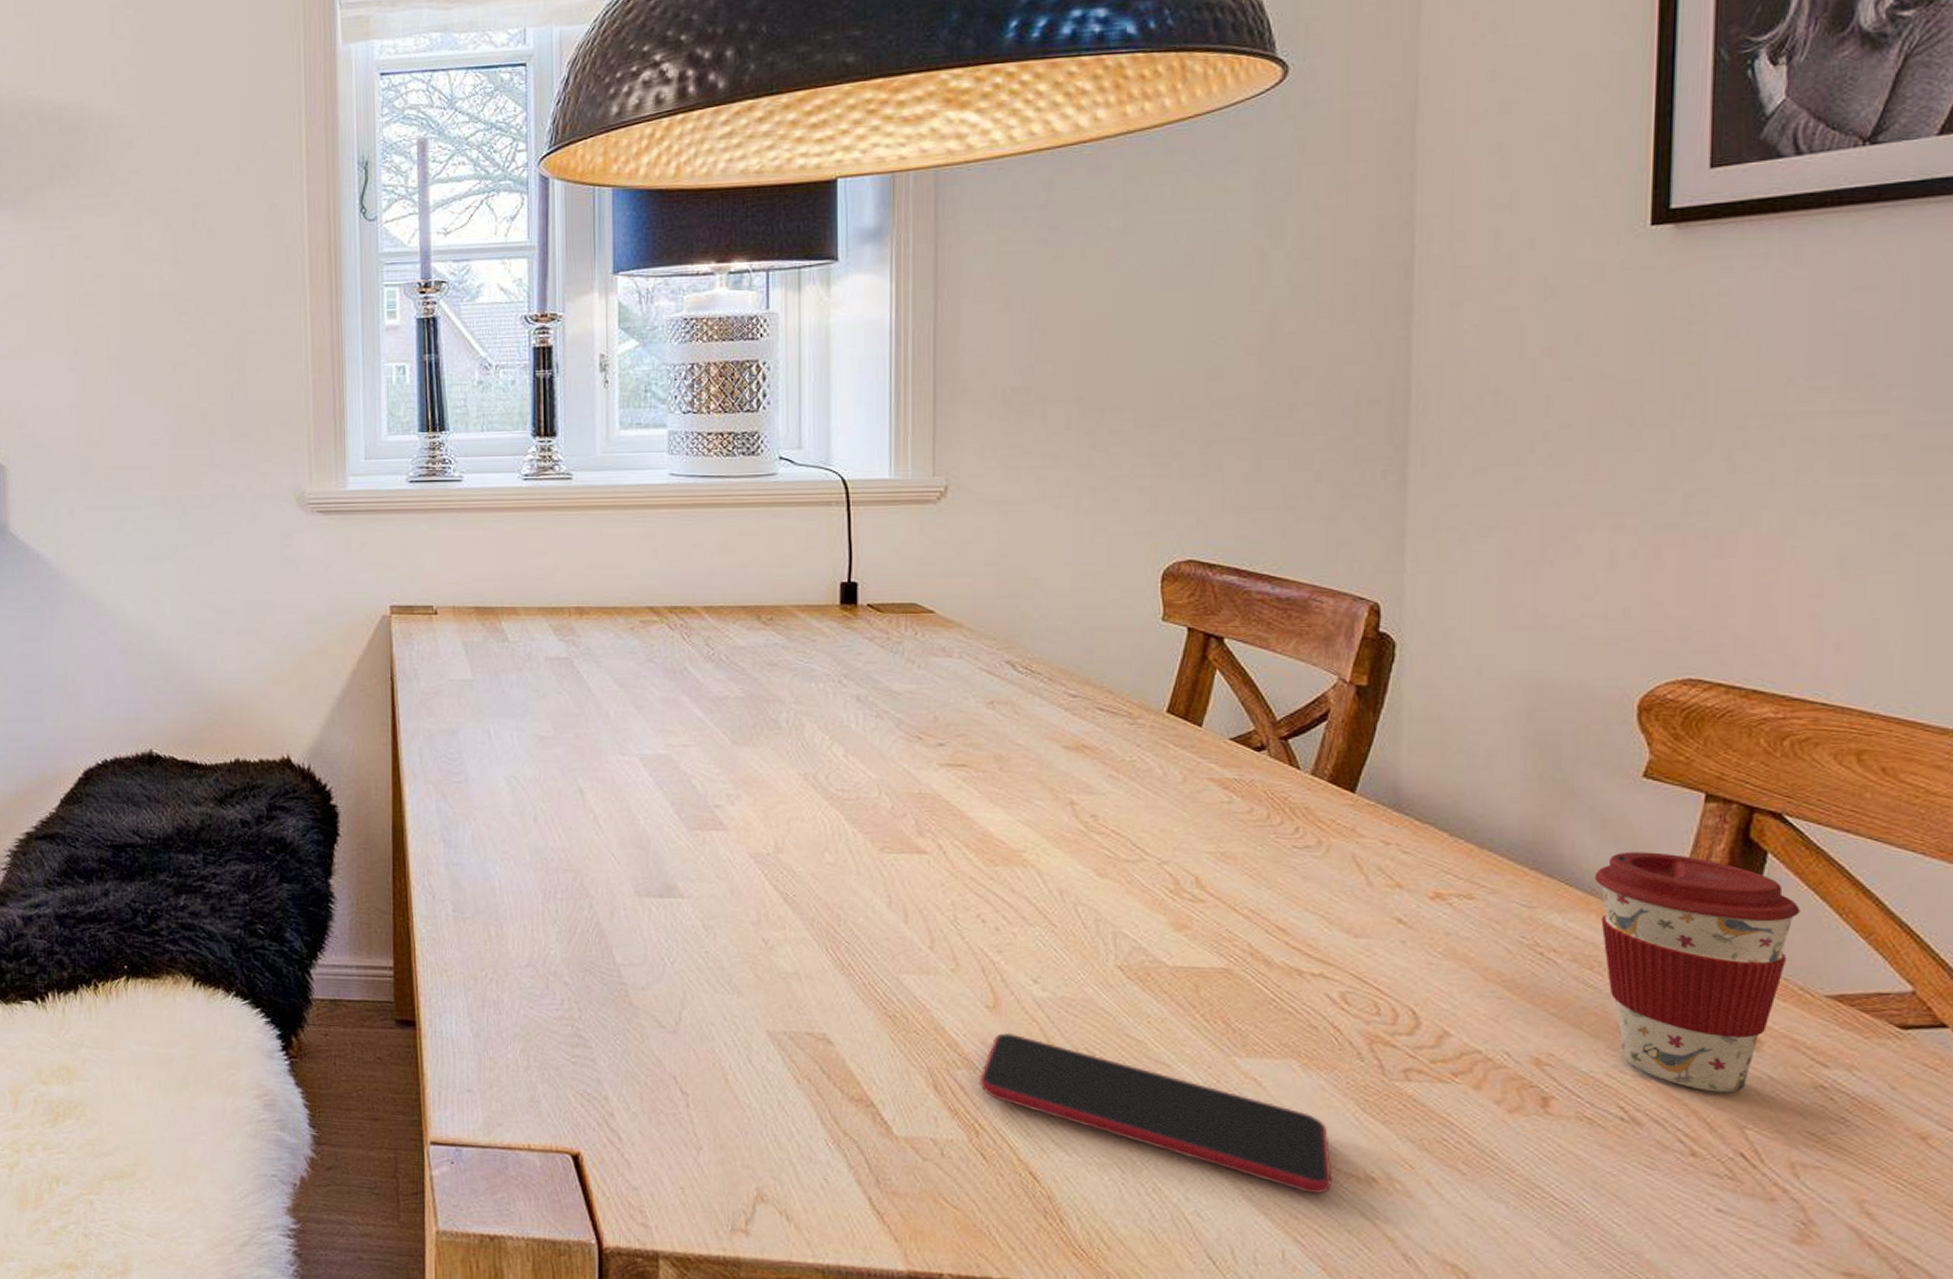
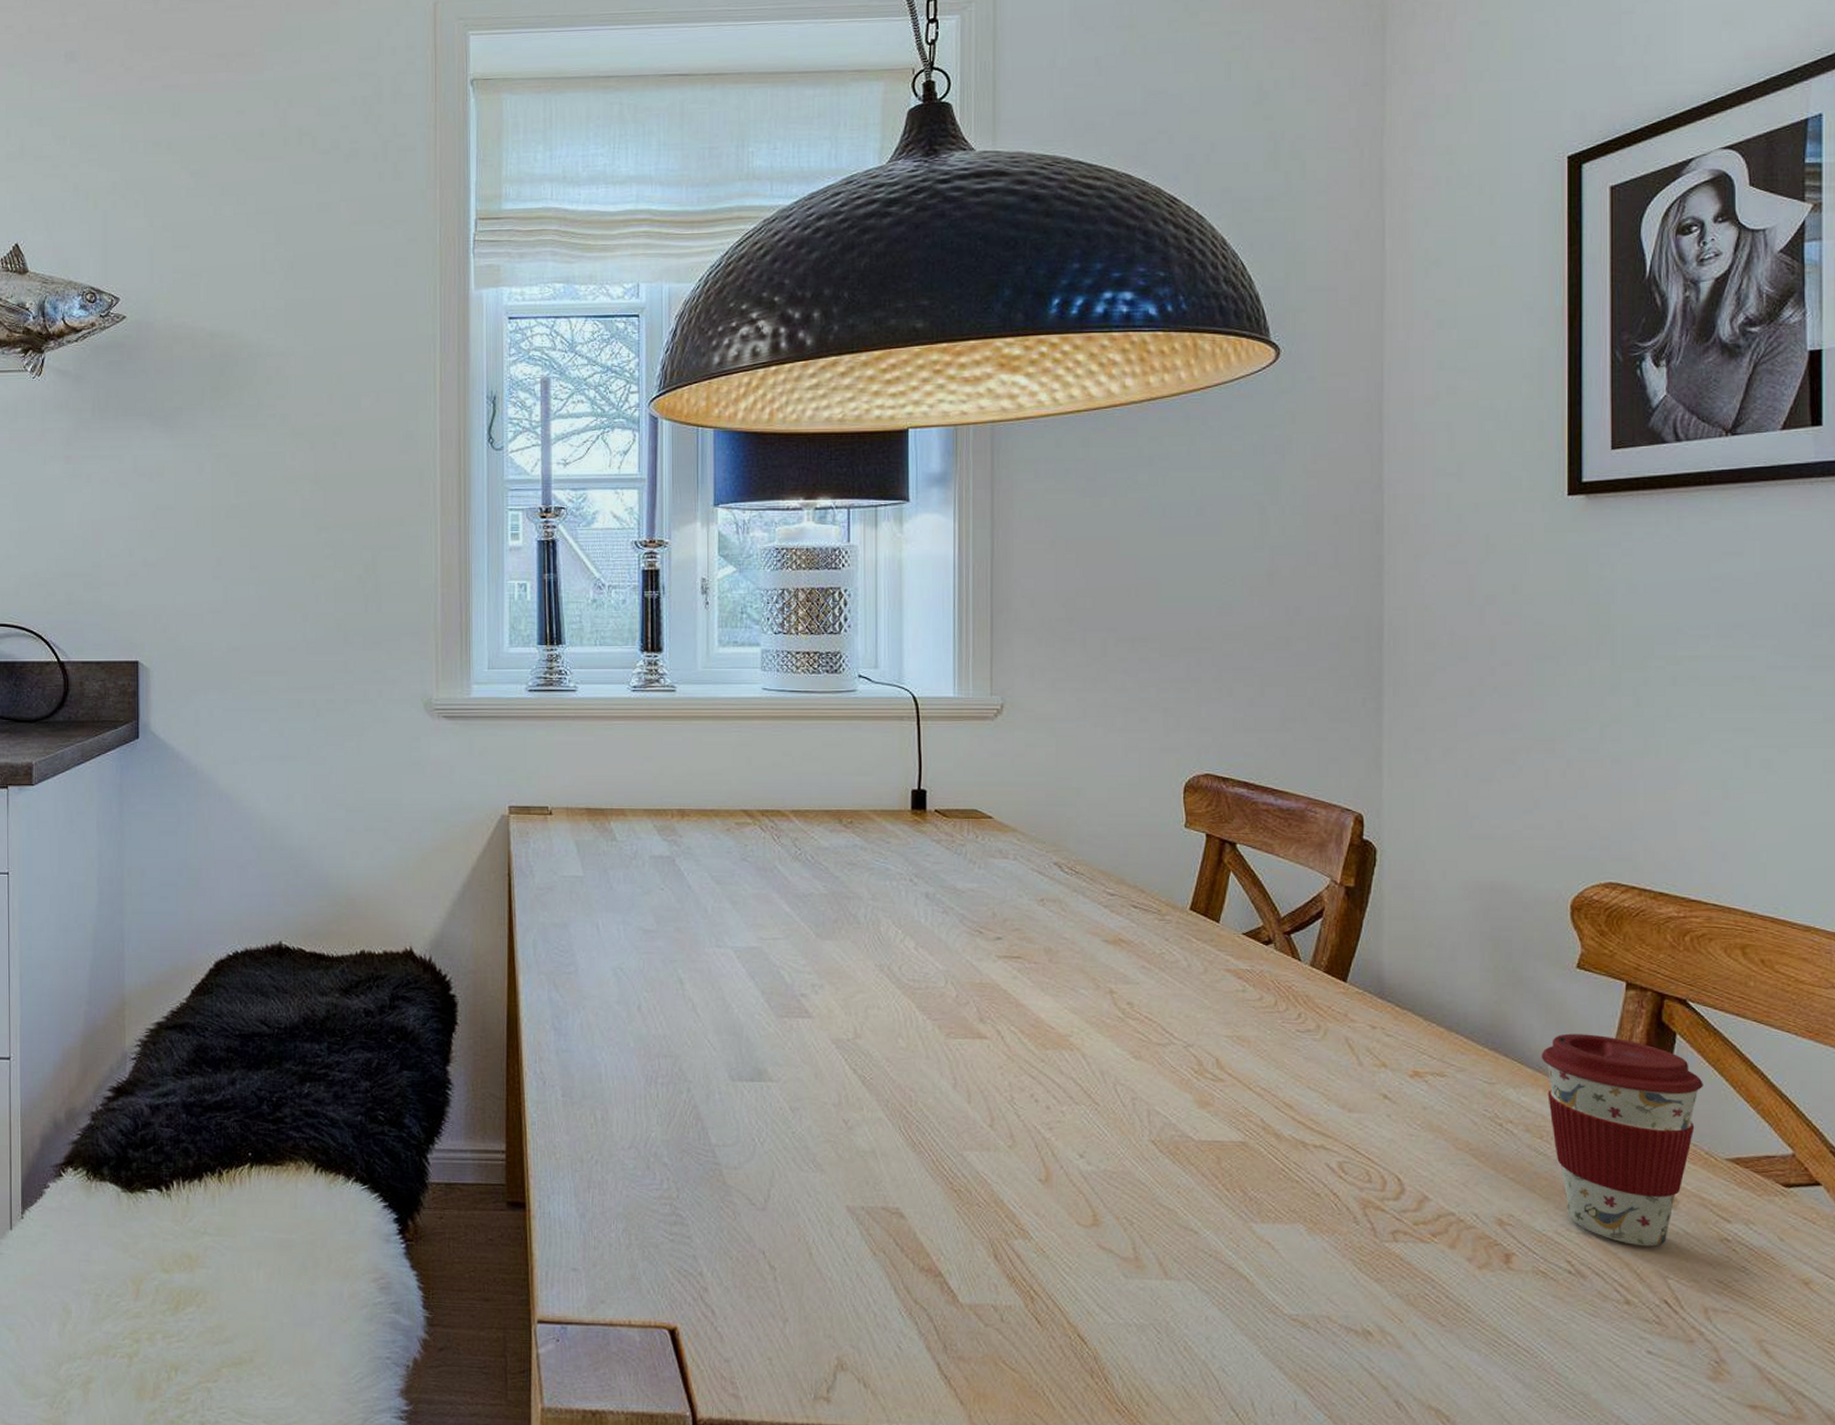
smartphone: present [980,1032,1332,1194] -> none [1034,1204,1335,1348]

